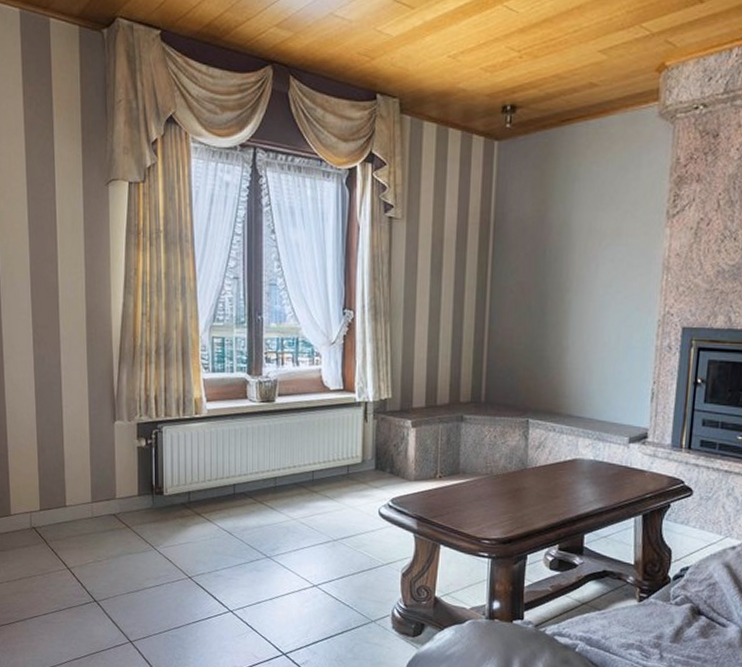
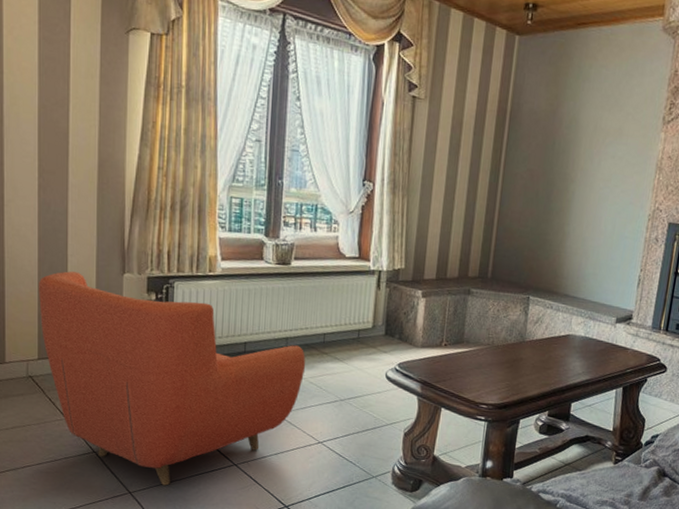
armchair: none [37,422,295,634] -> present [38,271,305,486]

